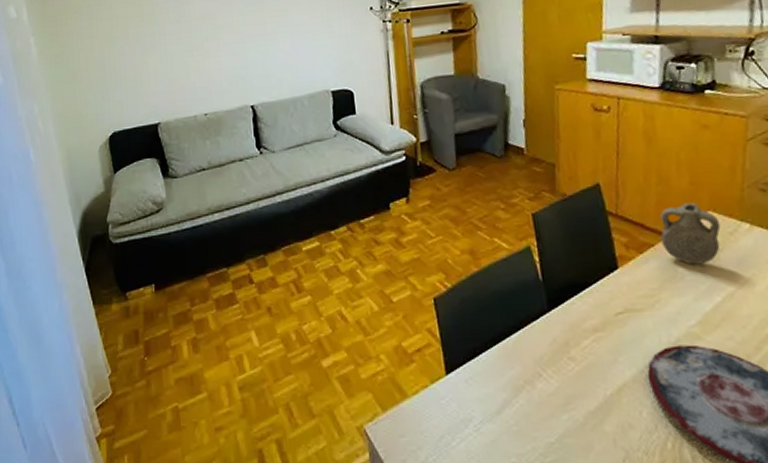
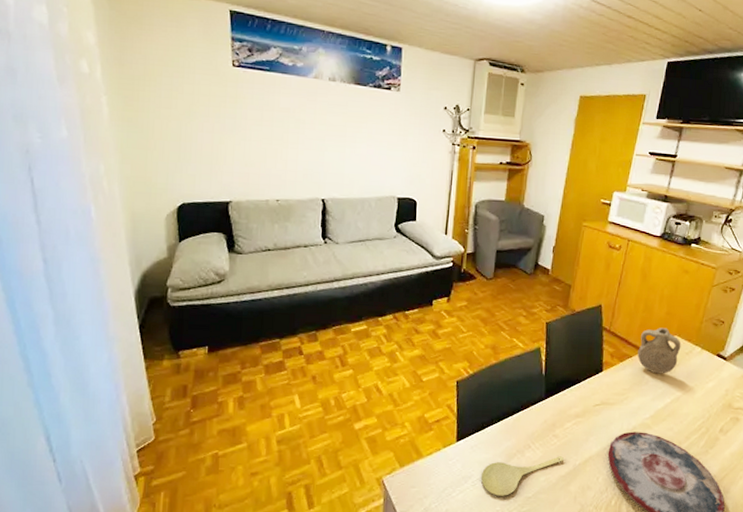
spoon: none [484,385,589,443] -> present [481,456,564,496]

